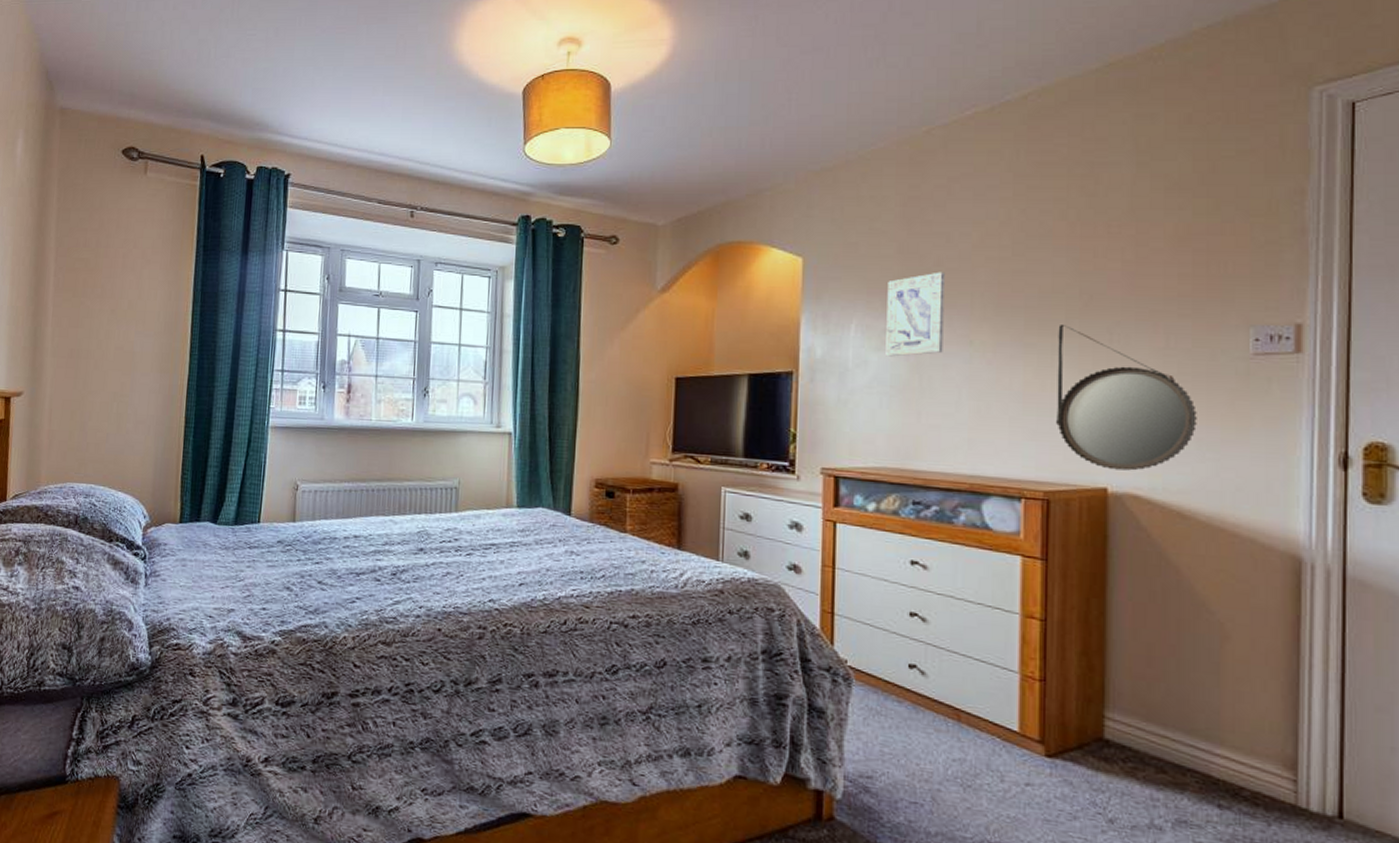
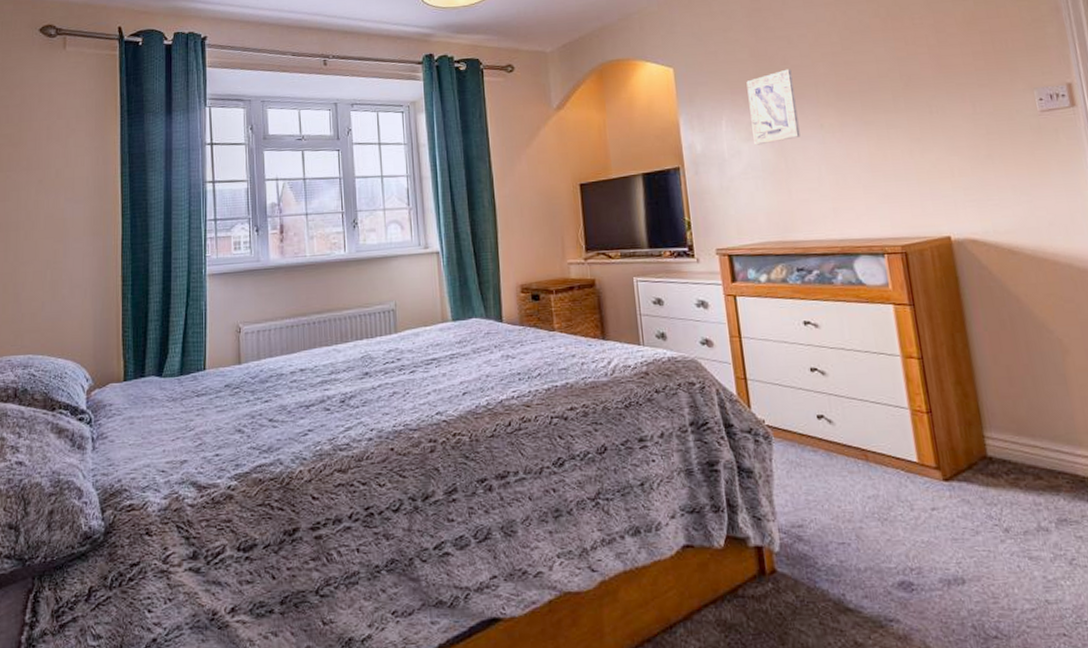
home mirror: present [1055,323,1197,471] -> none [888,102,1010,220]

